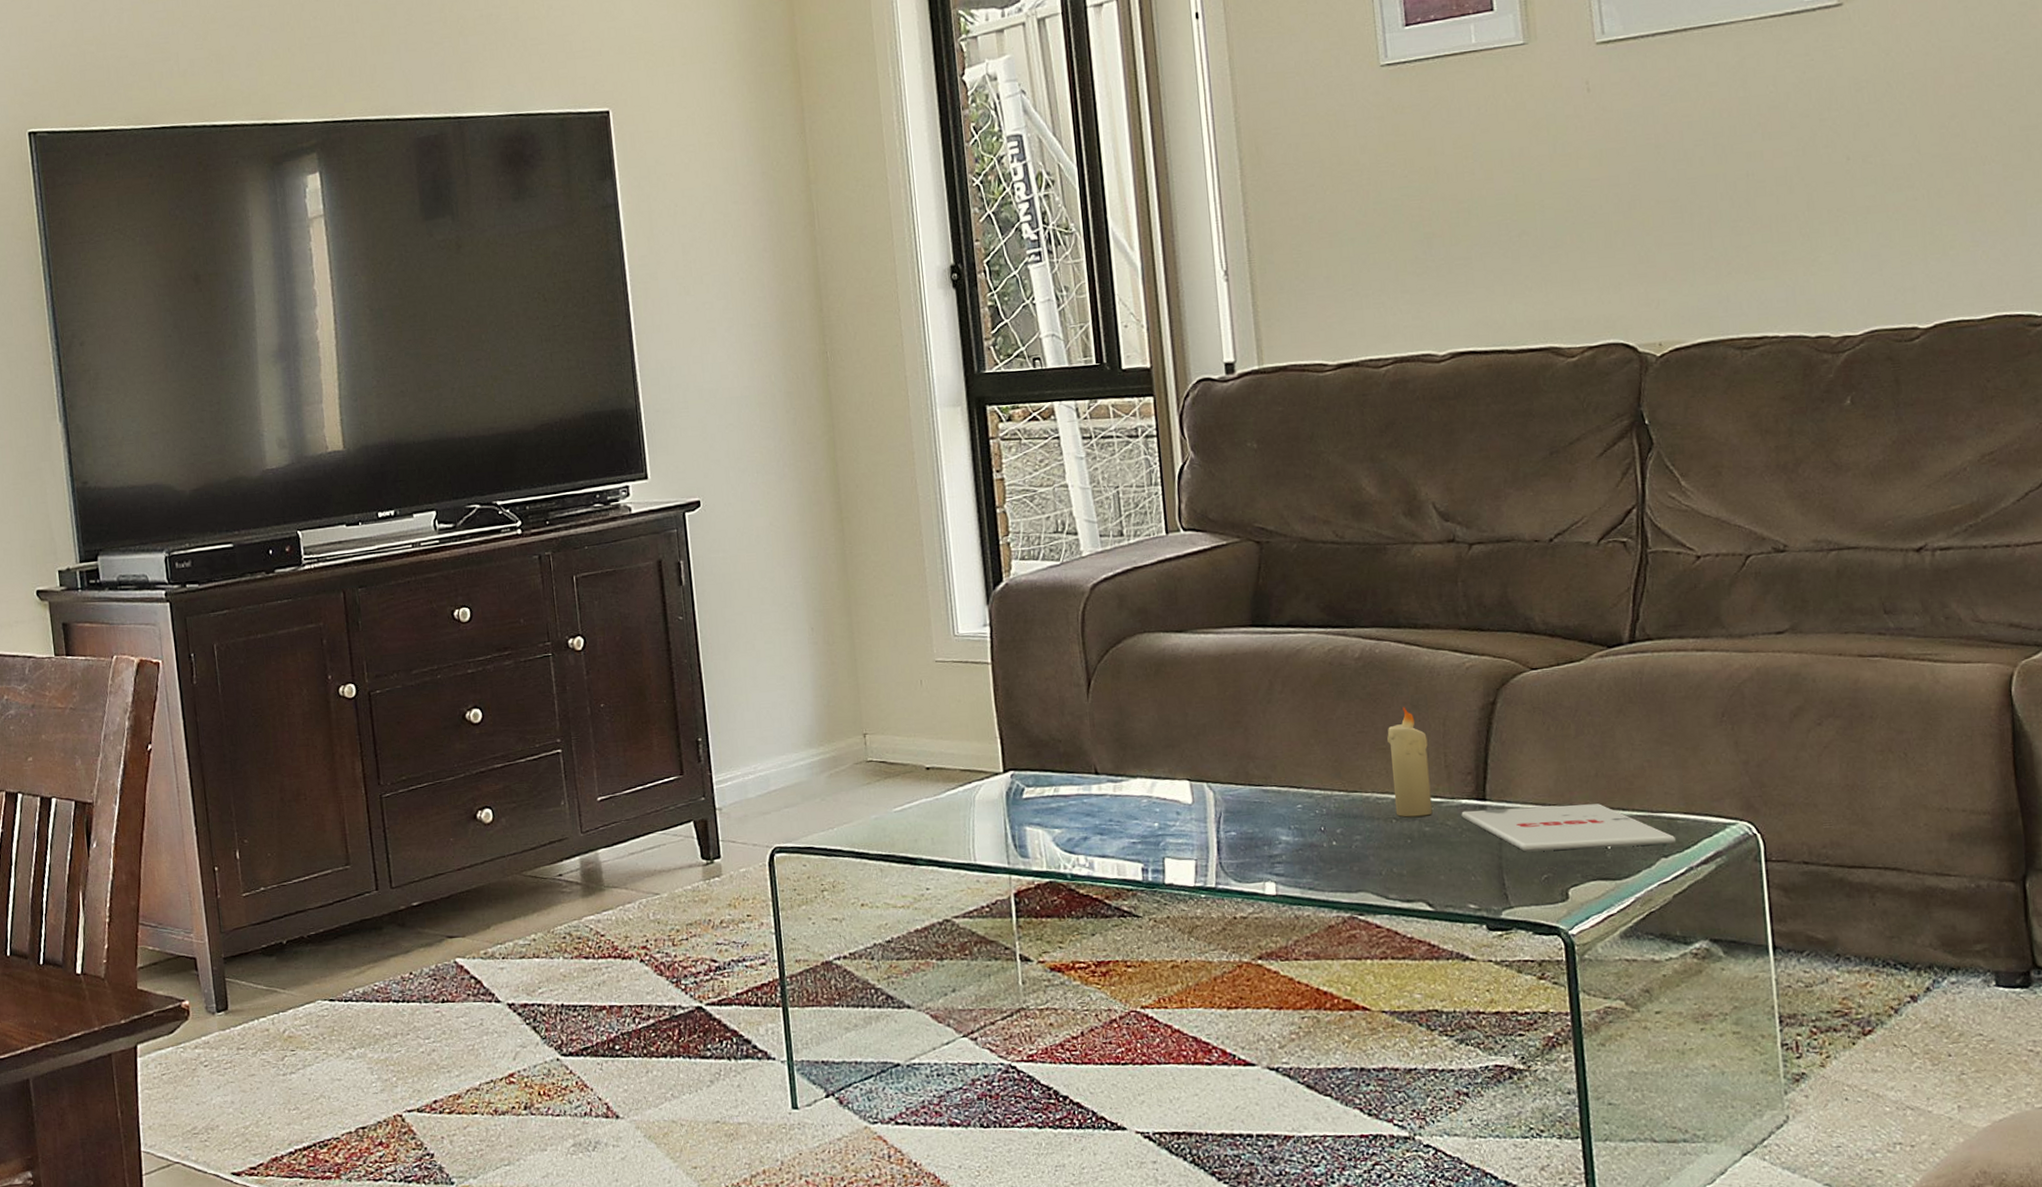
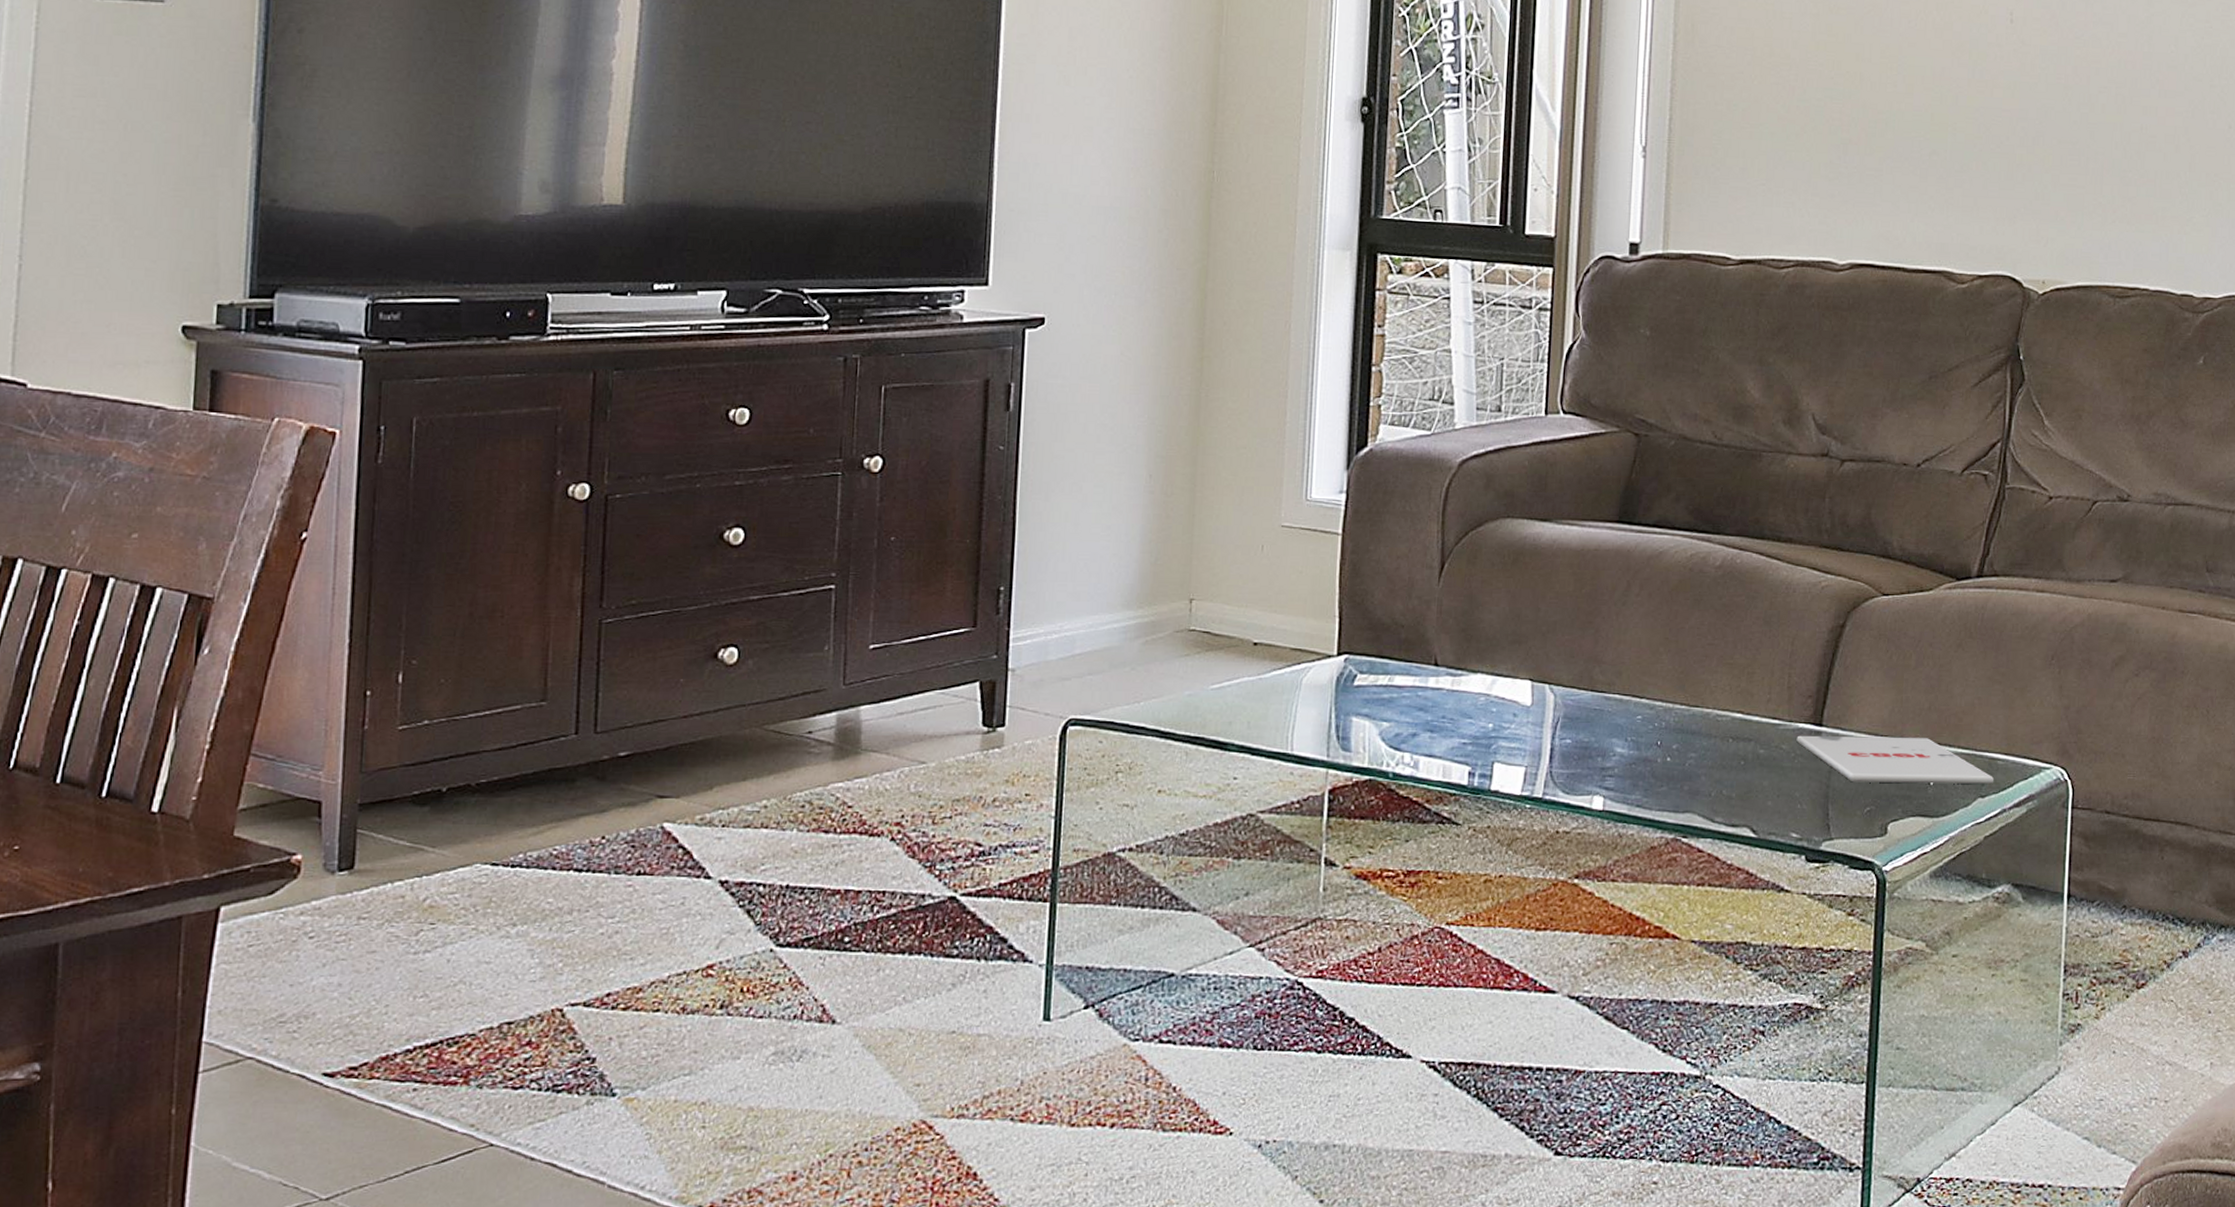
candle: present [1387,707,1433,819] -> none [1733,622,1775,739]

